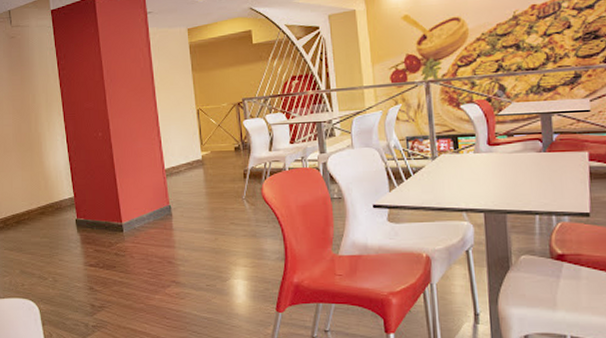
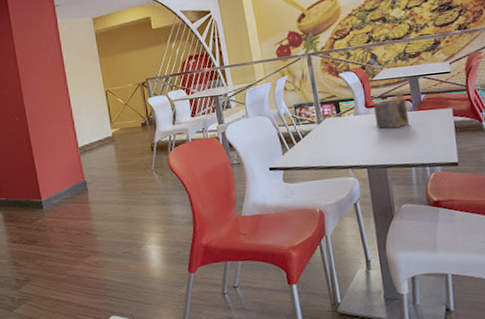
napkin holder: none [497,128,538,170] -> present [373,91,410,129]

